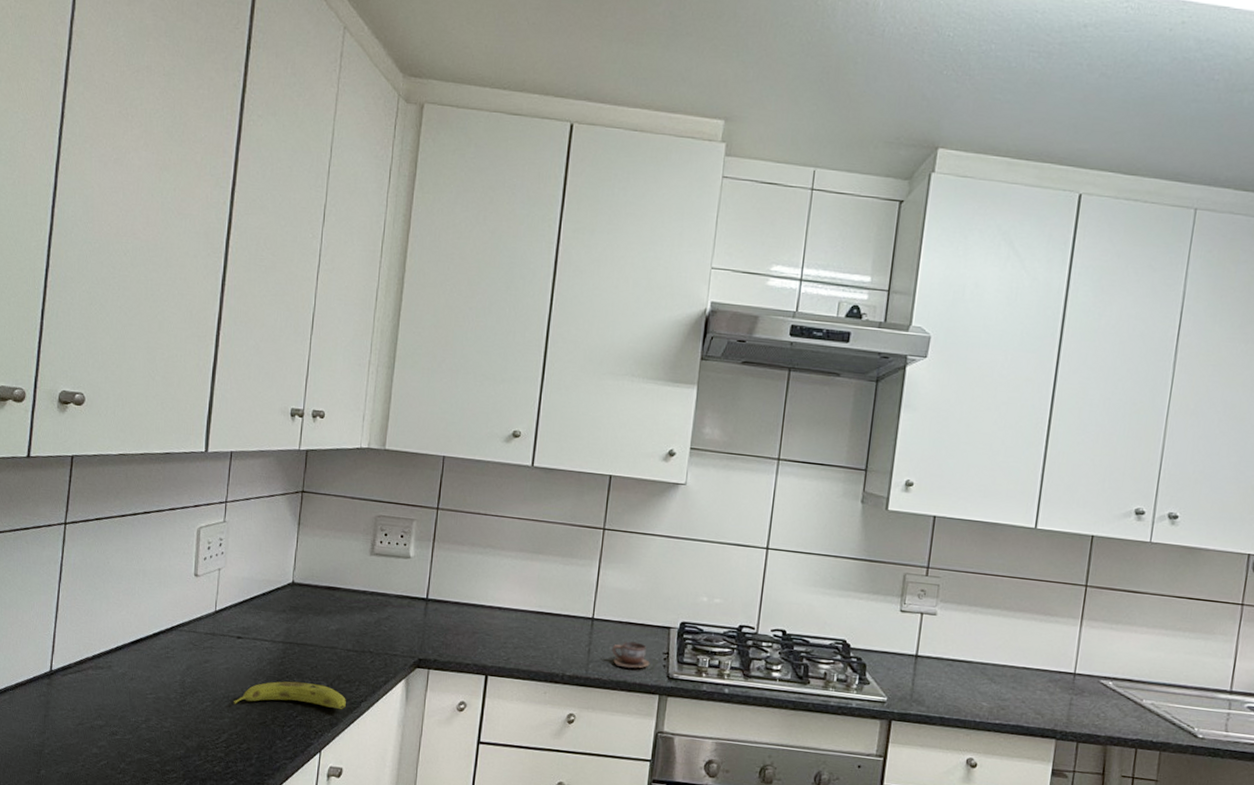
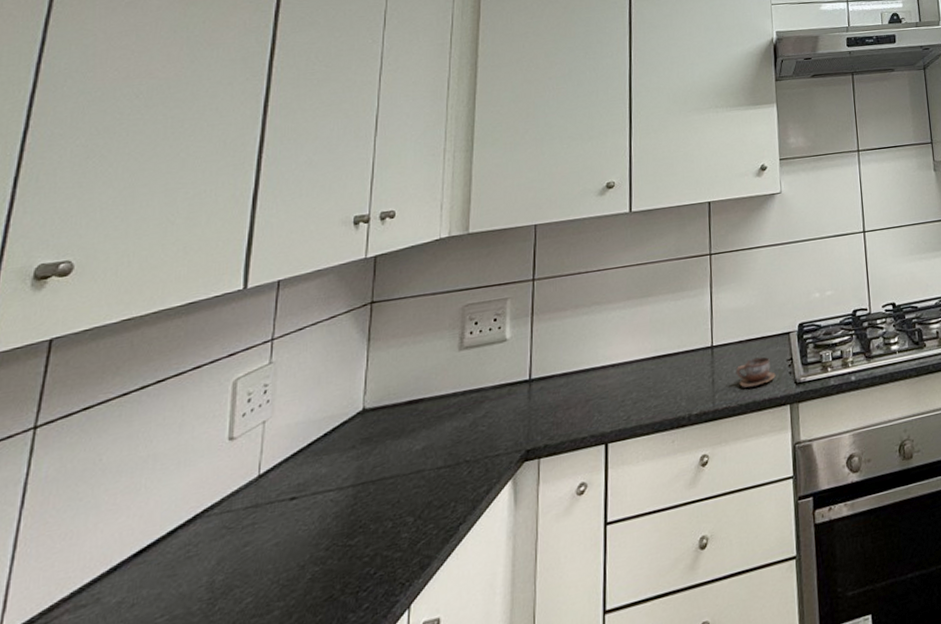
fruit: present [233,681,346,710] -> none [285,521,440,588]

